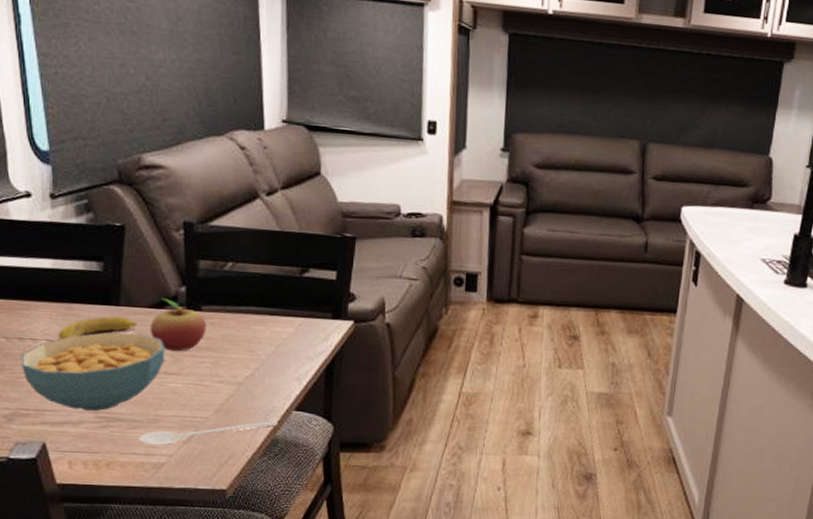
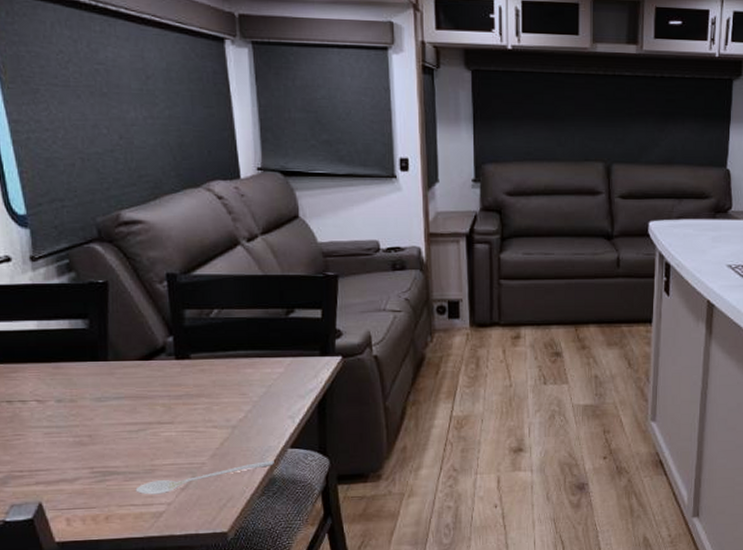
cereal bowl: present [22,331,165,412] -> none [12,386,157,468]
banana: present [58,315,137,341] -> none [47,371,126,400]
fruit: present [150,298,207,352] -> none [139,350,197,401]

